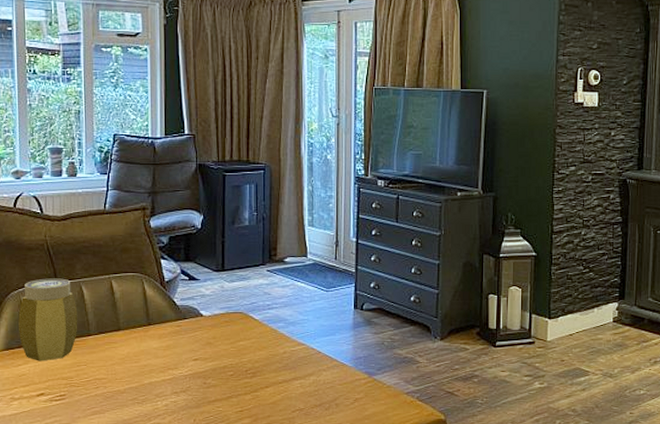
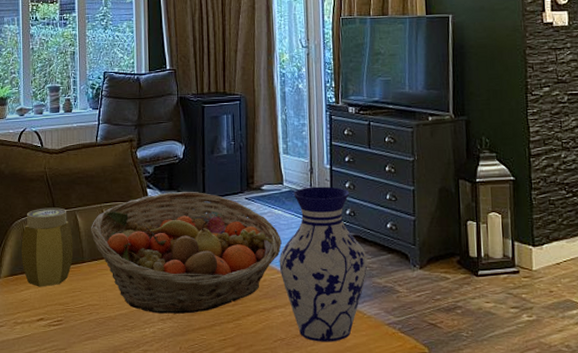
fruit basket: none [98,262,303,387] -> present [91,191,282,314]
vase: none [300,259,390,411] -> present [279,186,368,342]

